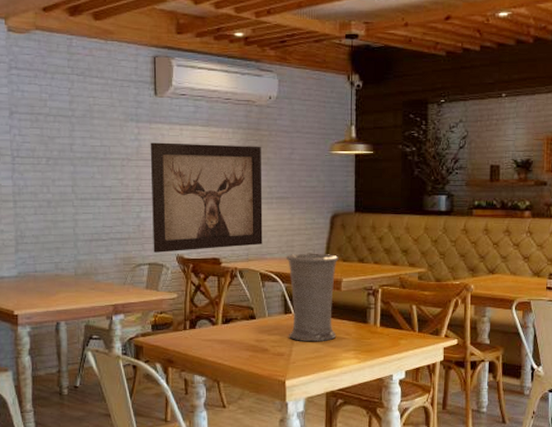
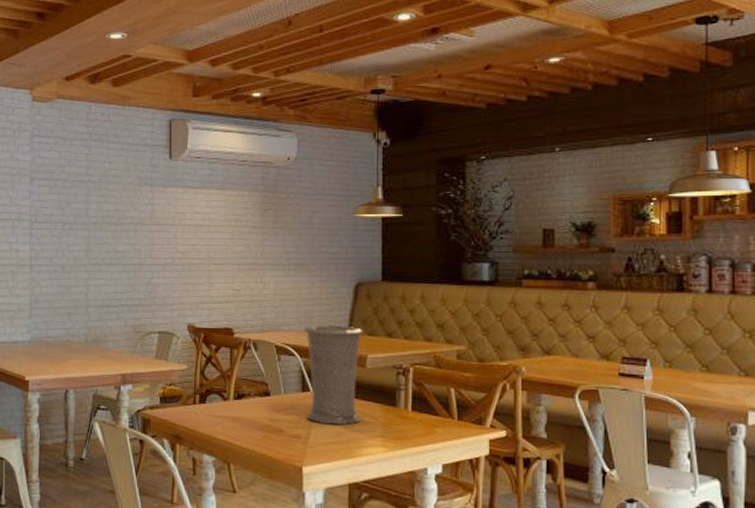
wall art: present [150,142,263,253] -> none [163,206,279,321]

